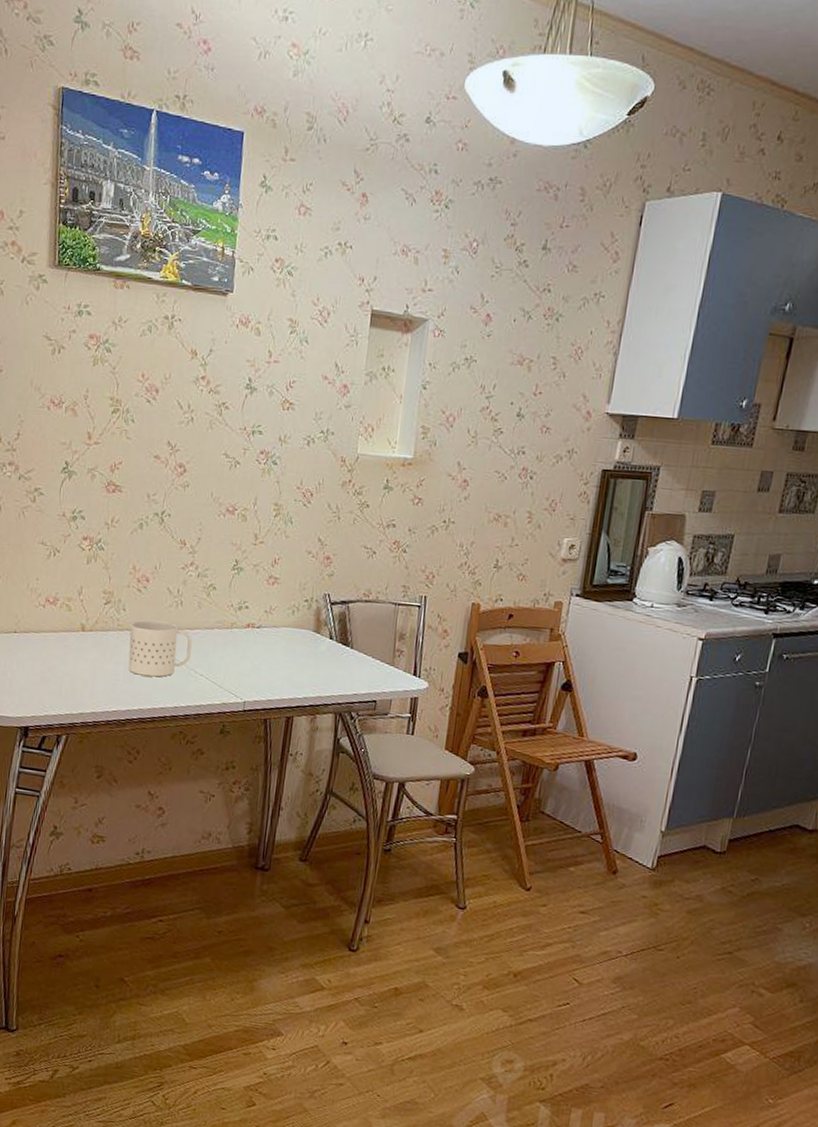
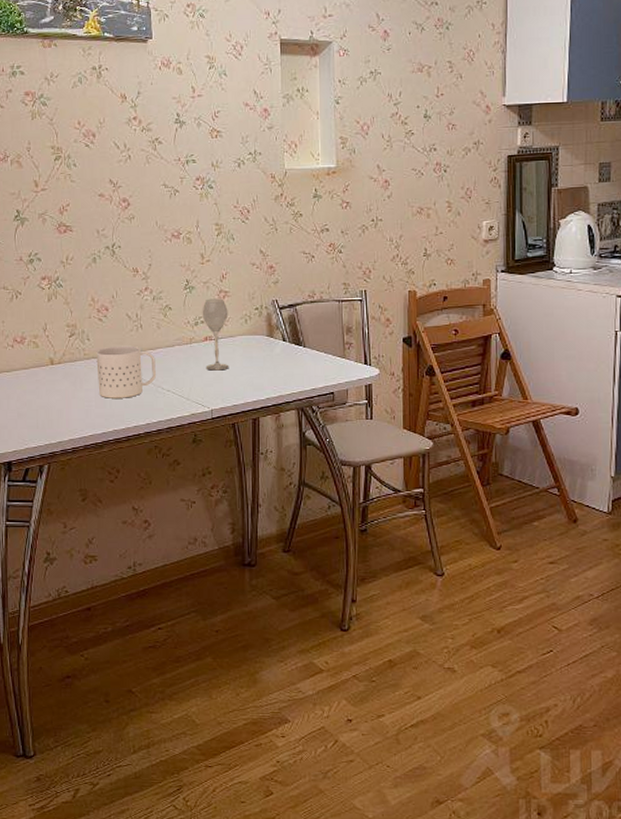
wineglass: none [244,583,276,662] -> present [202,298,229,371]

